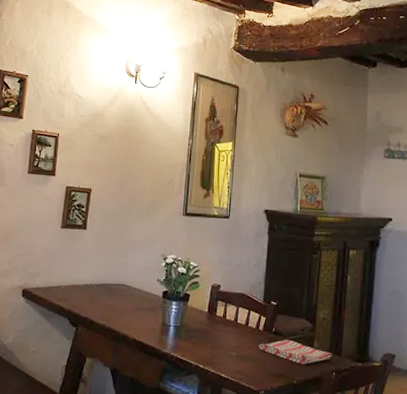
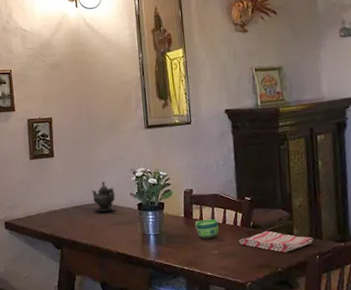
teapot: none [118,262,142,295] -> present [92,181,115,212]
cup: none [217,318,241,339] -> present [194,219,219,239]

